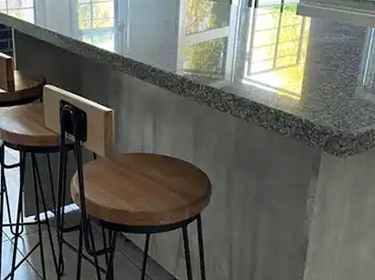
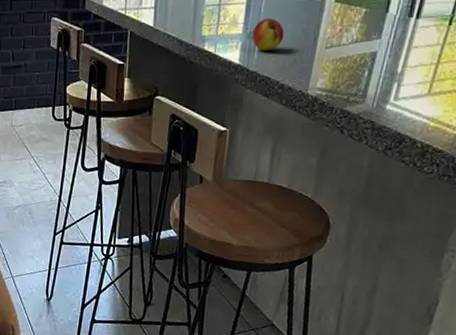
apple: none [122,13,150,41] -> present [252,19,285,52]

